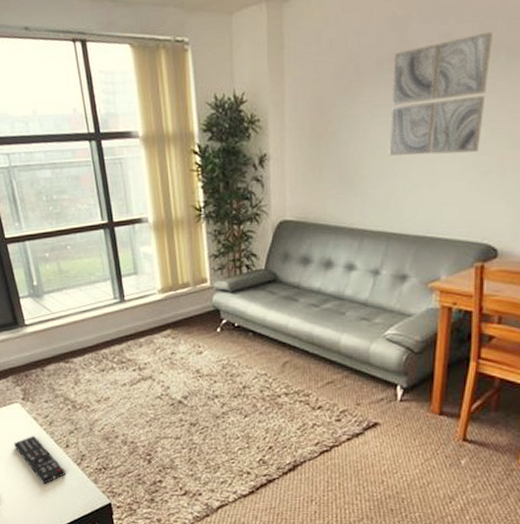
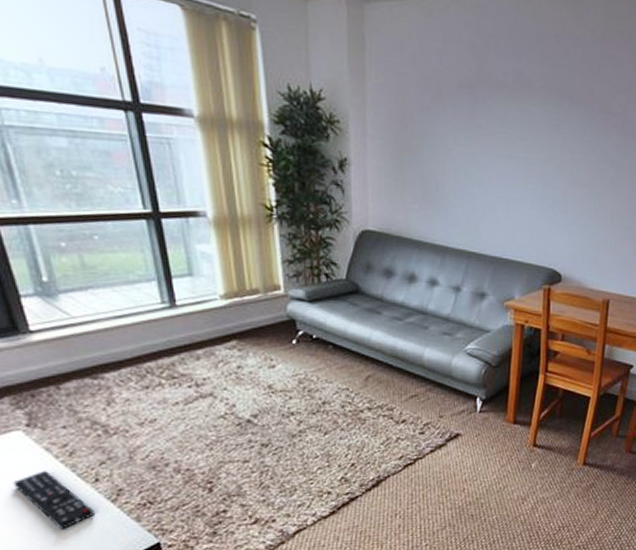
wall art: present [388,31,492,156] -> none [469,77,557,184]

